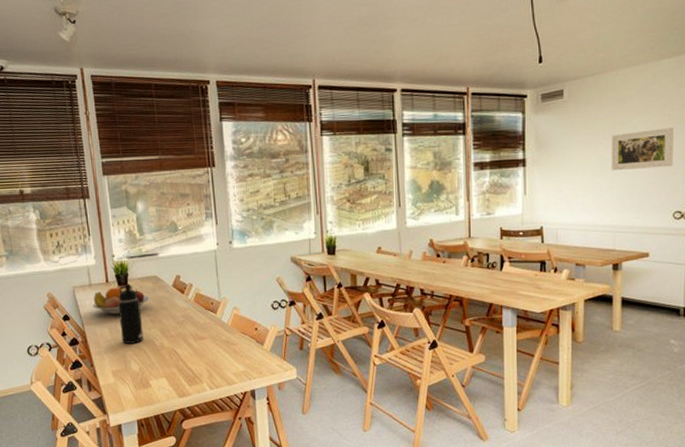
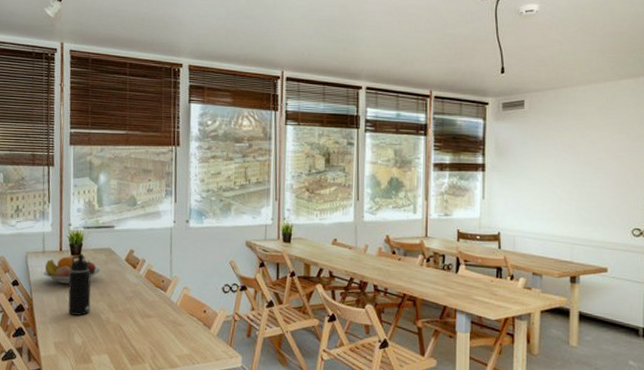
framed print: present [611,128,673,171] -> none [570,145,632,184]

